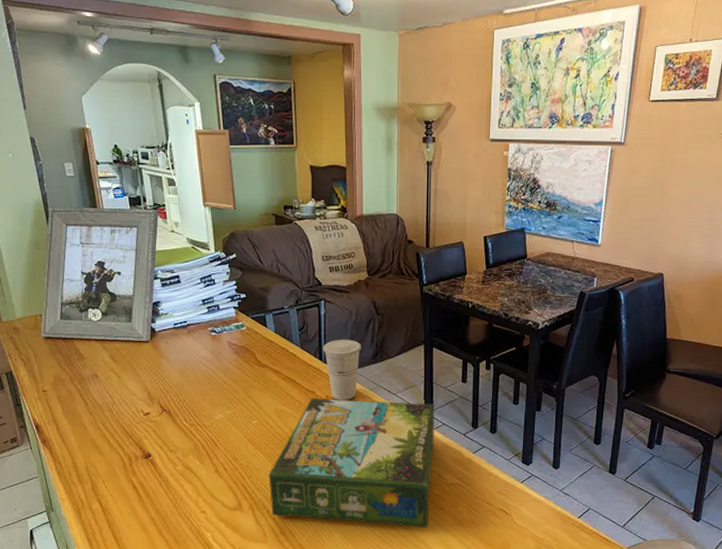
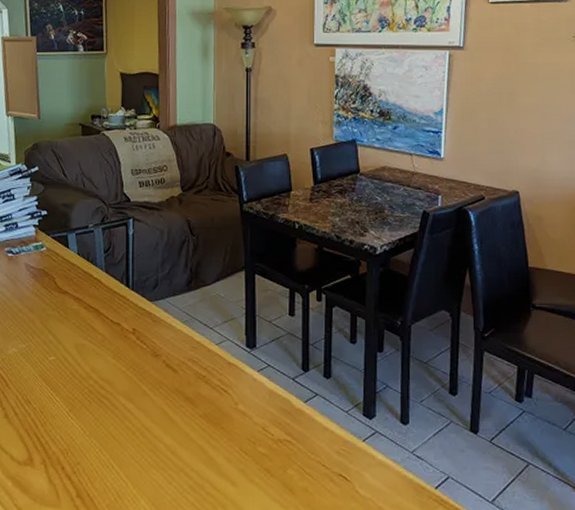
board game: present [269,398,434,528] -> none [65,331,258,495]
cup: present [323,339,361,400] -> none [130,263,173,334]

